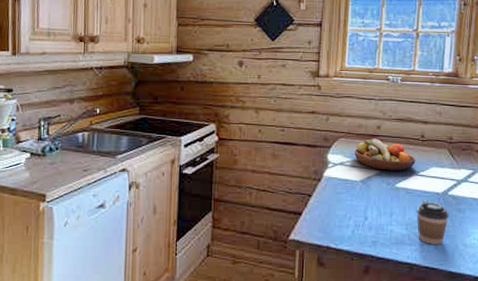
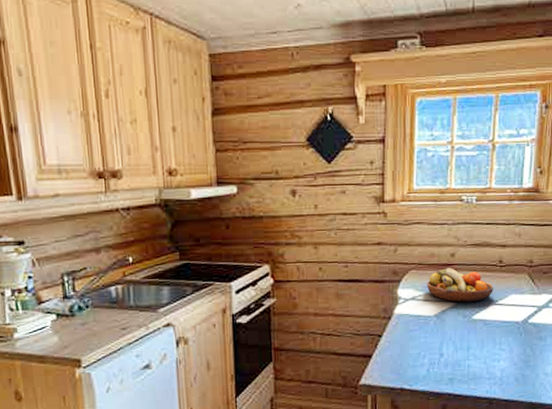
coffee cup: present [416,200,449,245] -> none [494,330,530,377]

